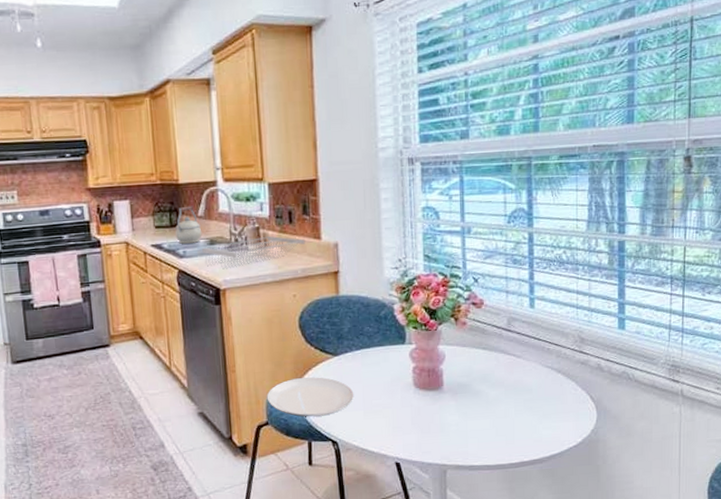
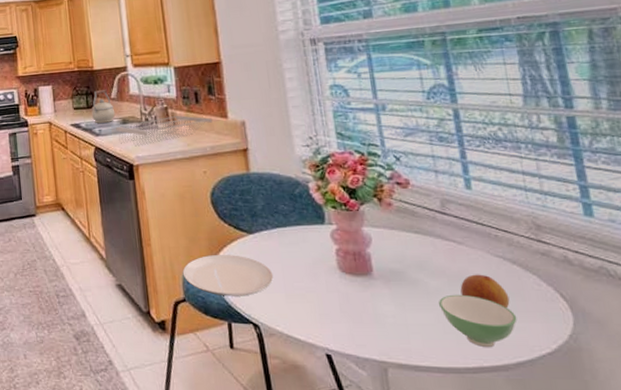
bowl: none [495,401,555,446] -> present [439,294,517,348]
fruit: none [514,383,551,411] -> present [460,274,510,309]

